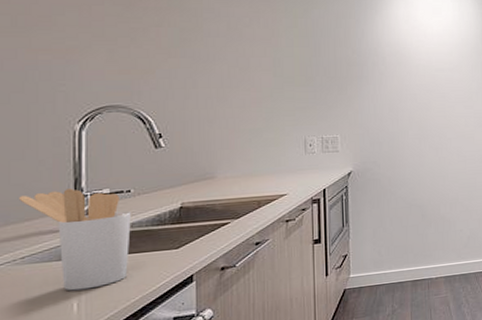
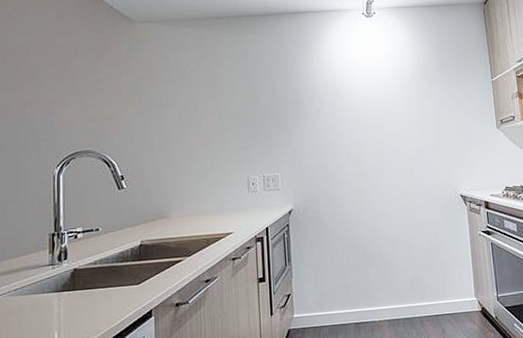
utensil holder: present [19,188,131,291] -> none [13,227,100,322]

